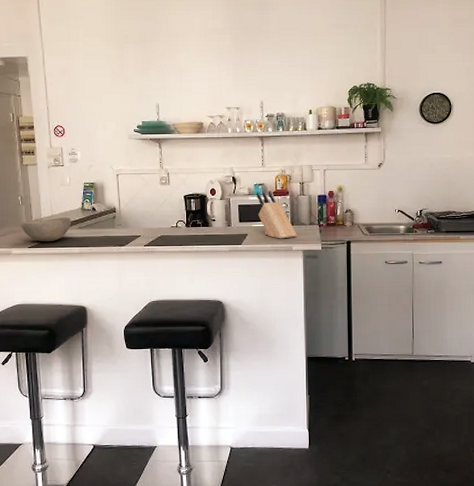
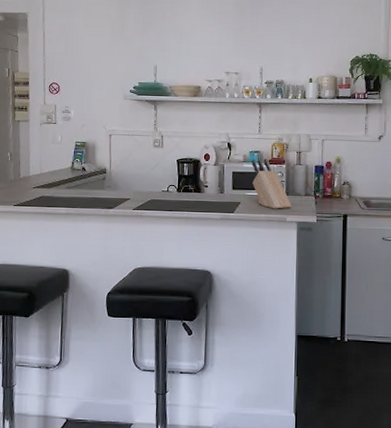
bowl: present [21,217,71,242] -> none [8,176,60,201]

